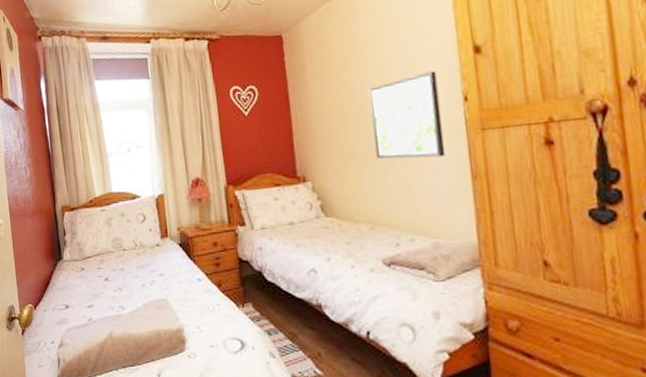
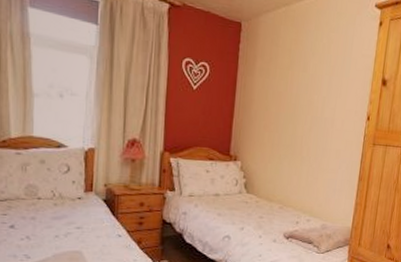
wall art: present [368,70,446,159] -> none [297,90,354,160]

